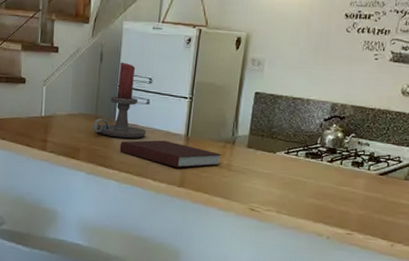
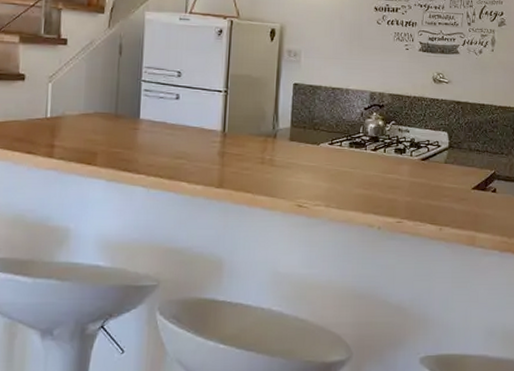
candle holder: present [93,62,147,139] -> none [113,54,178,138]
notebook: present [119,140,222,168] -> none [146,138,263,167]

